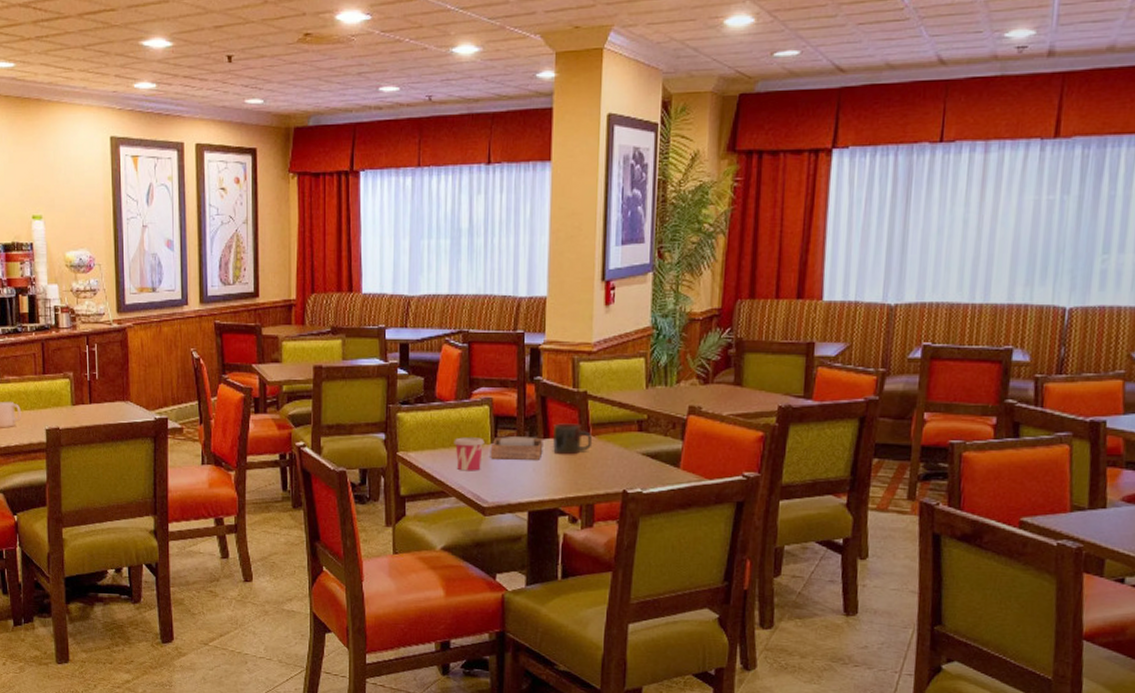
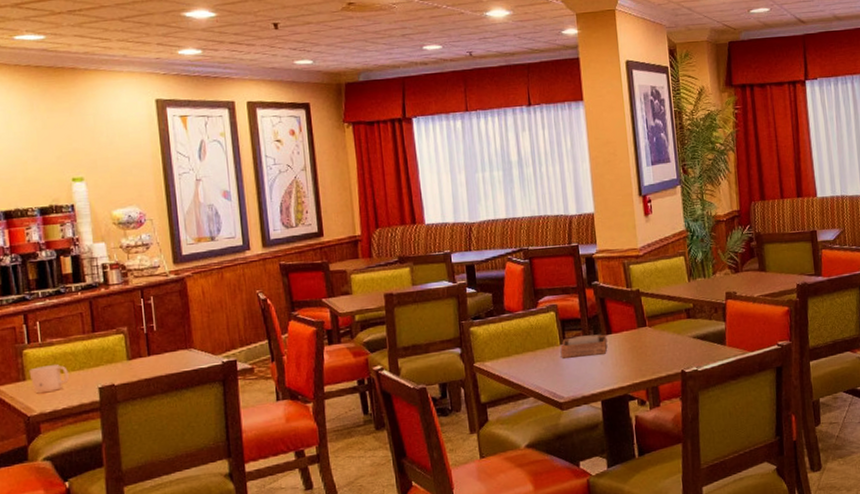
cup: present [454,437,485,471] -> none [526,341,555,373]
mug: present [552,423,593,457] -> none [614,318,650,348]

